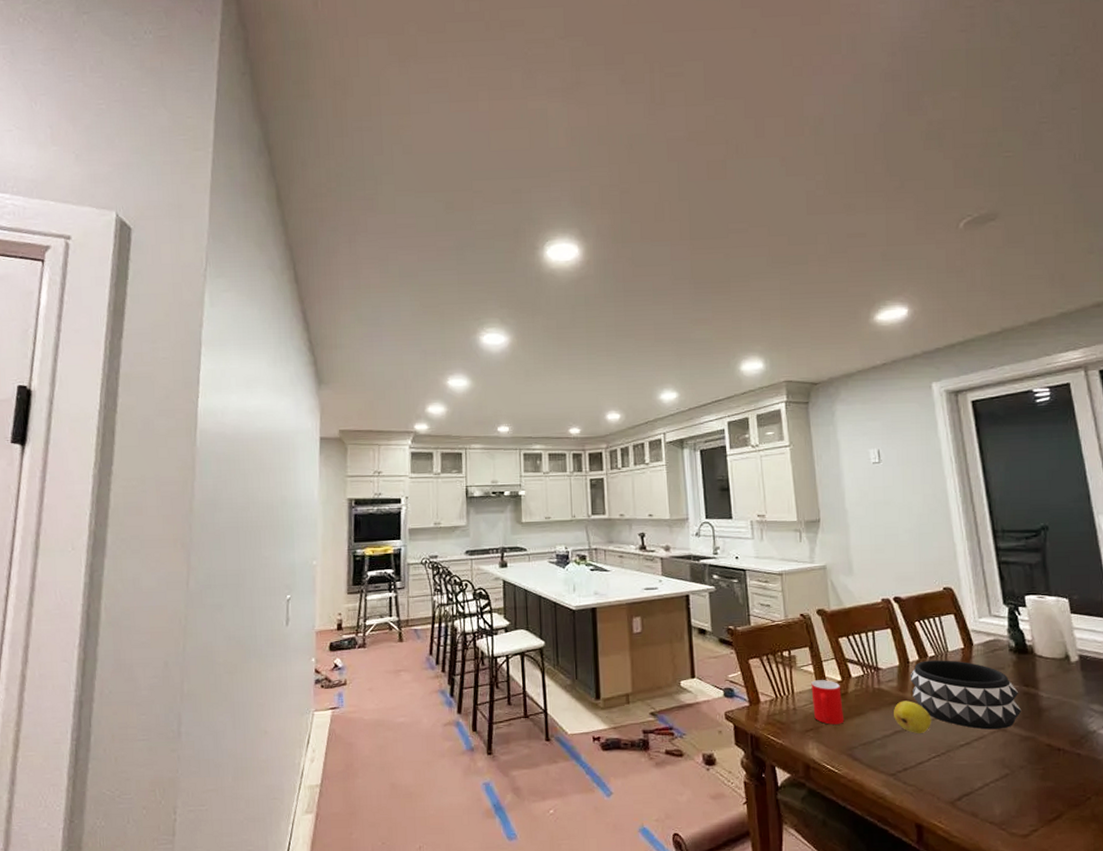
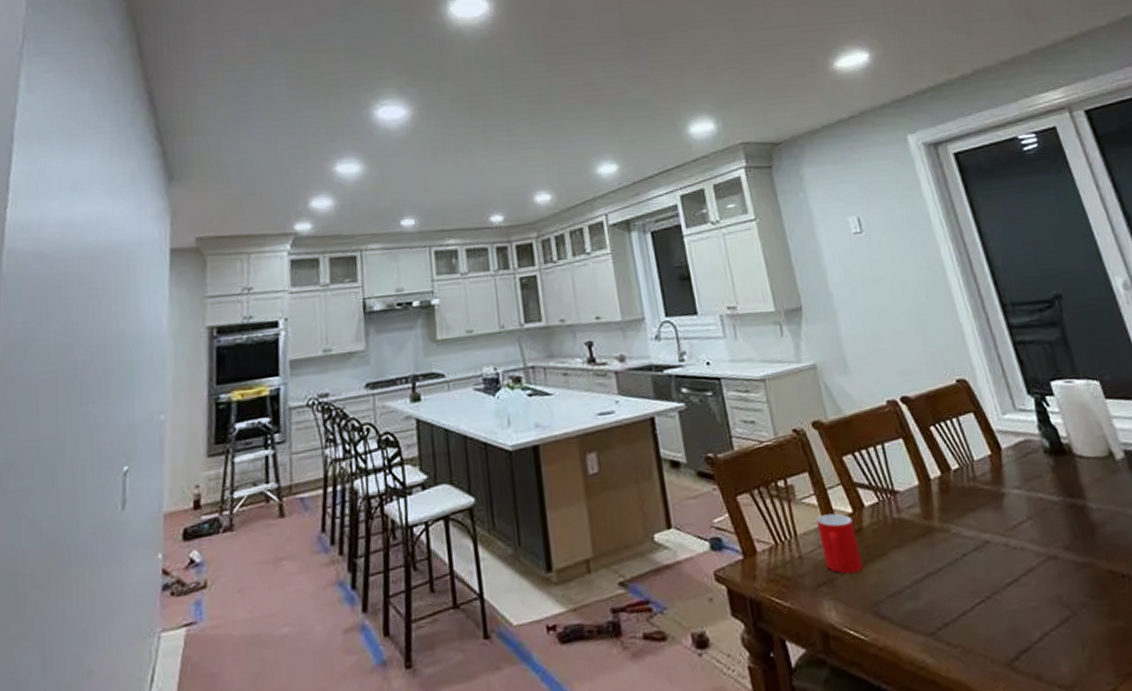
fruit: present [894,700,931,733] -> none [921,530,969,574]
decorative bowl: present [910,660,1022,730] -> none [933,472,1072,560]

